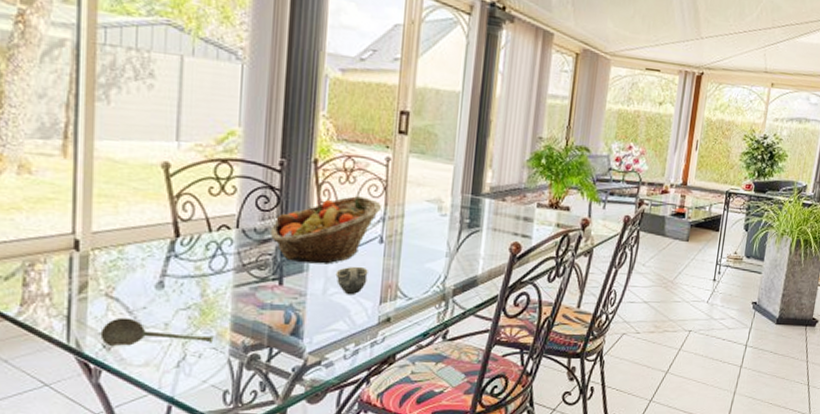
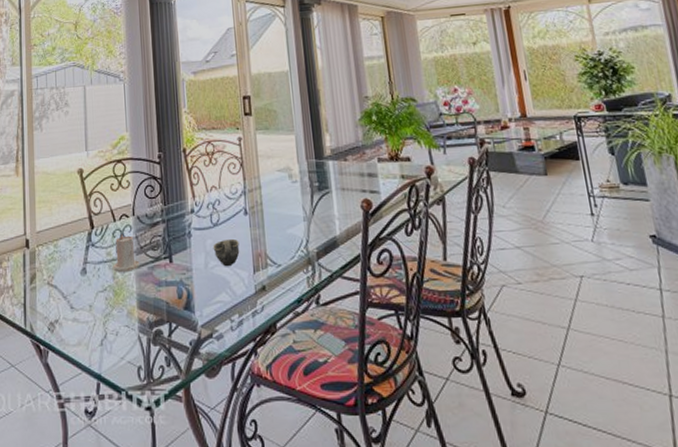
soupspoon: present [100,317,214,347] -> none [46,302,126,329]
candle: none [202,246,239,291] -> present [113,233,140,273]
fruit basket: present [269,196,381,264] -> none [157,175,241,241]

